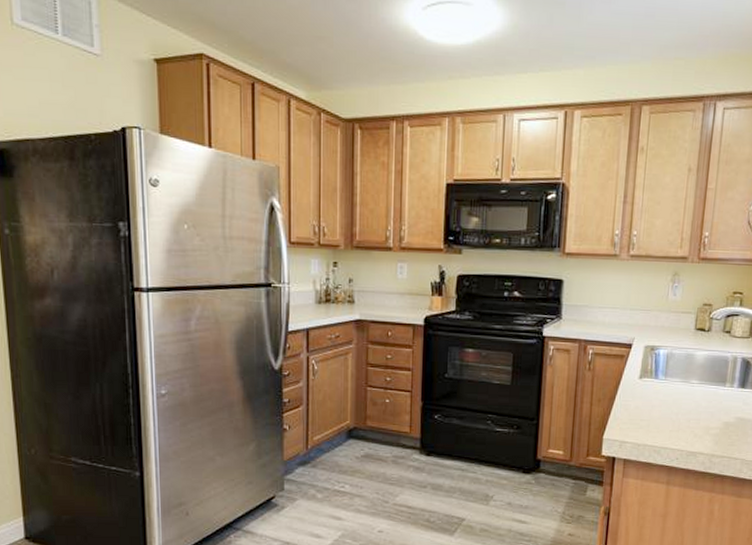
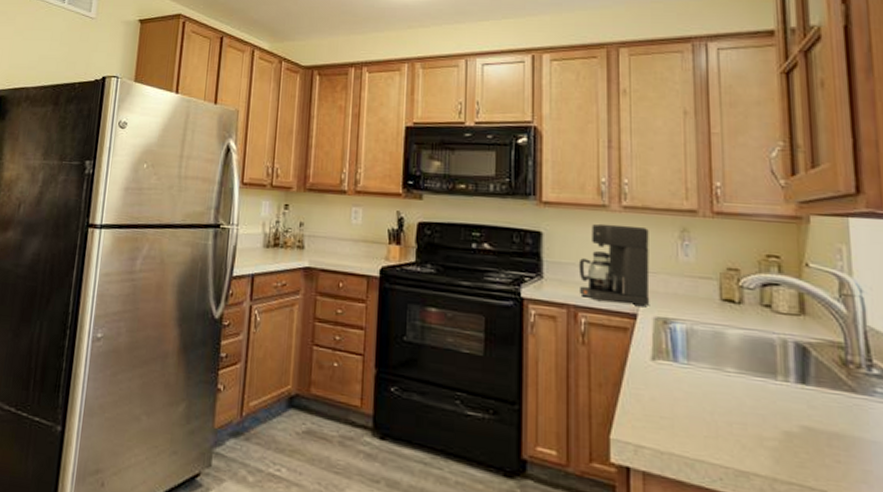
coffee maker: none [589,271,649,337] -> present [578,223,650,306]

